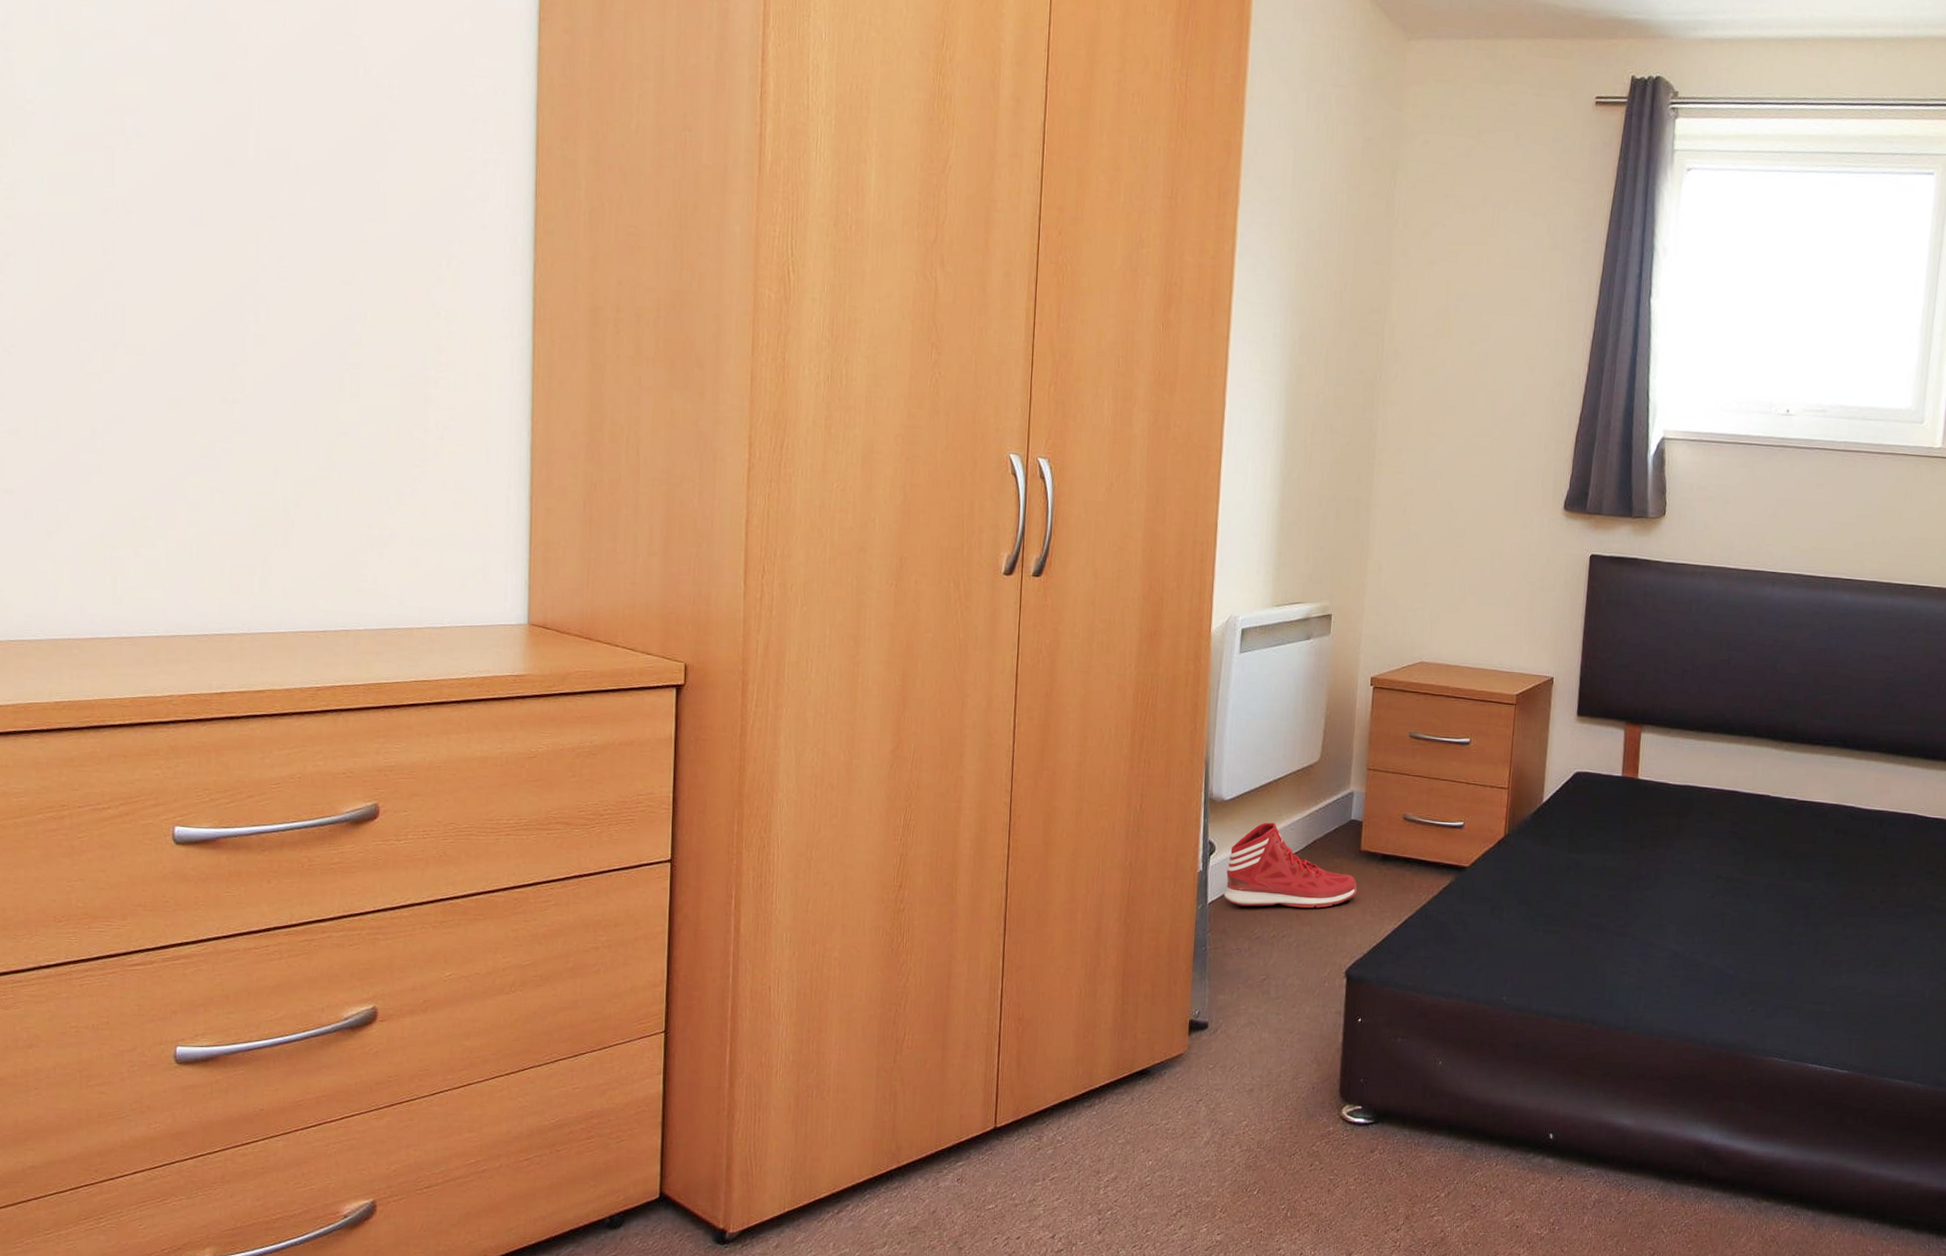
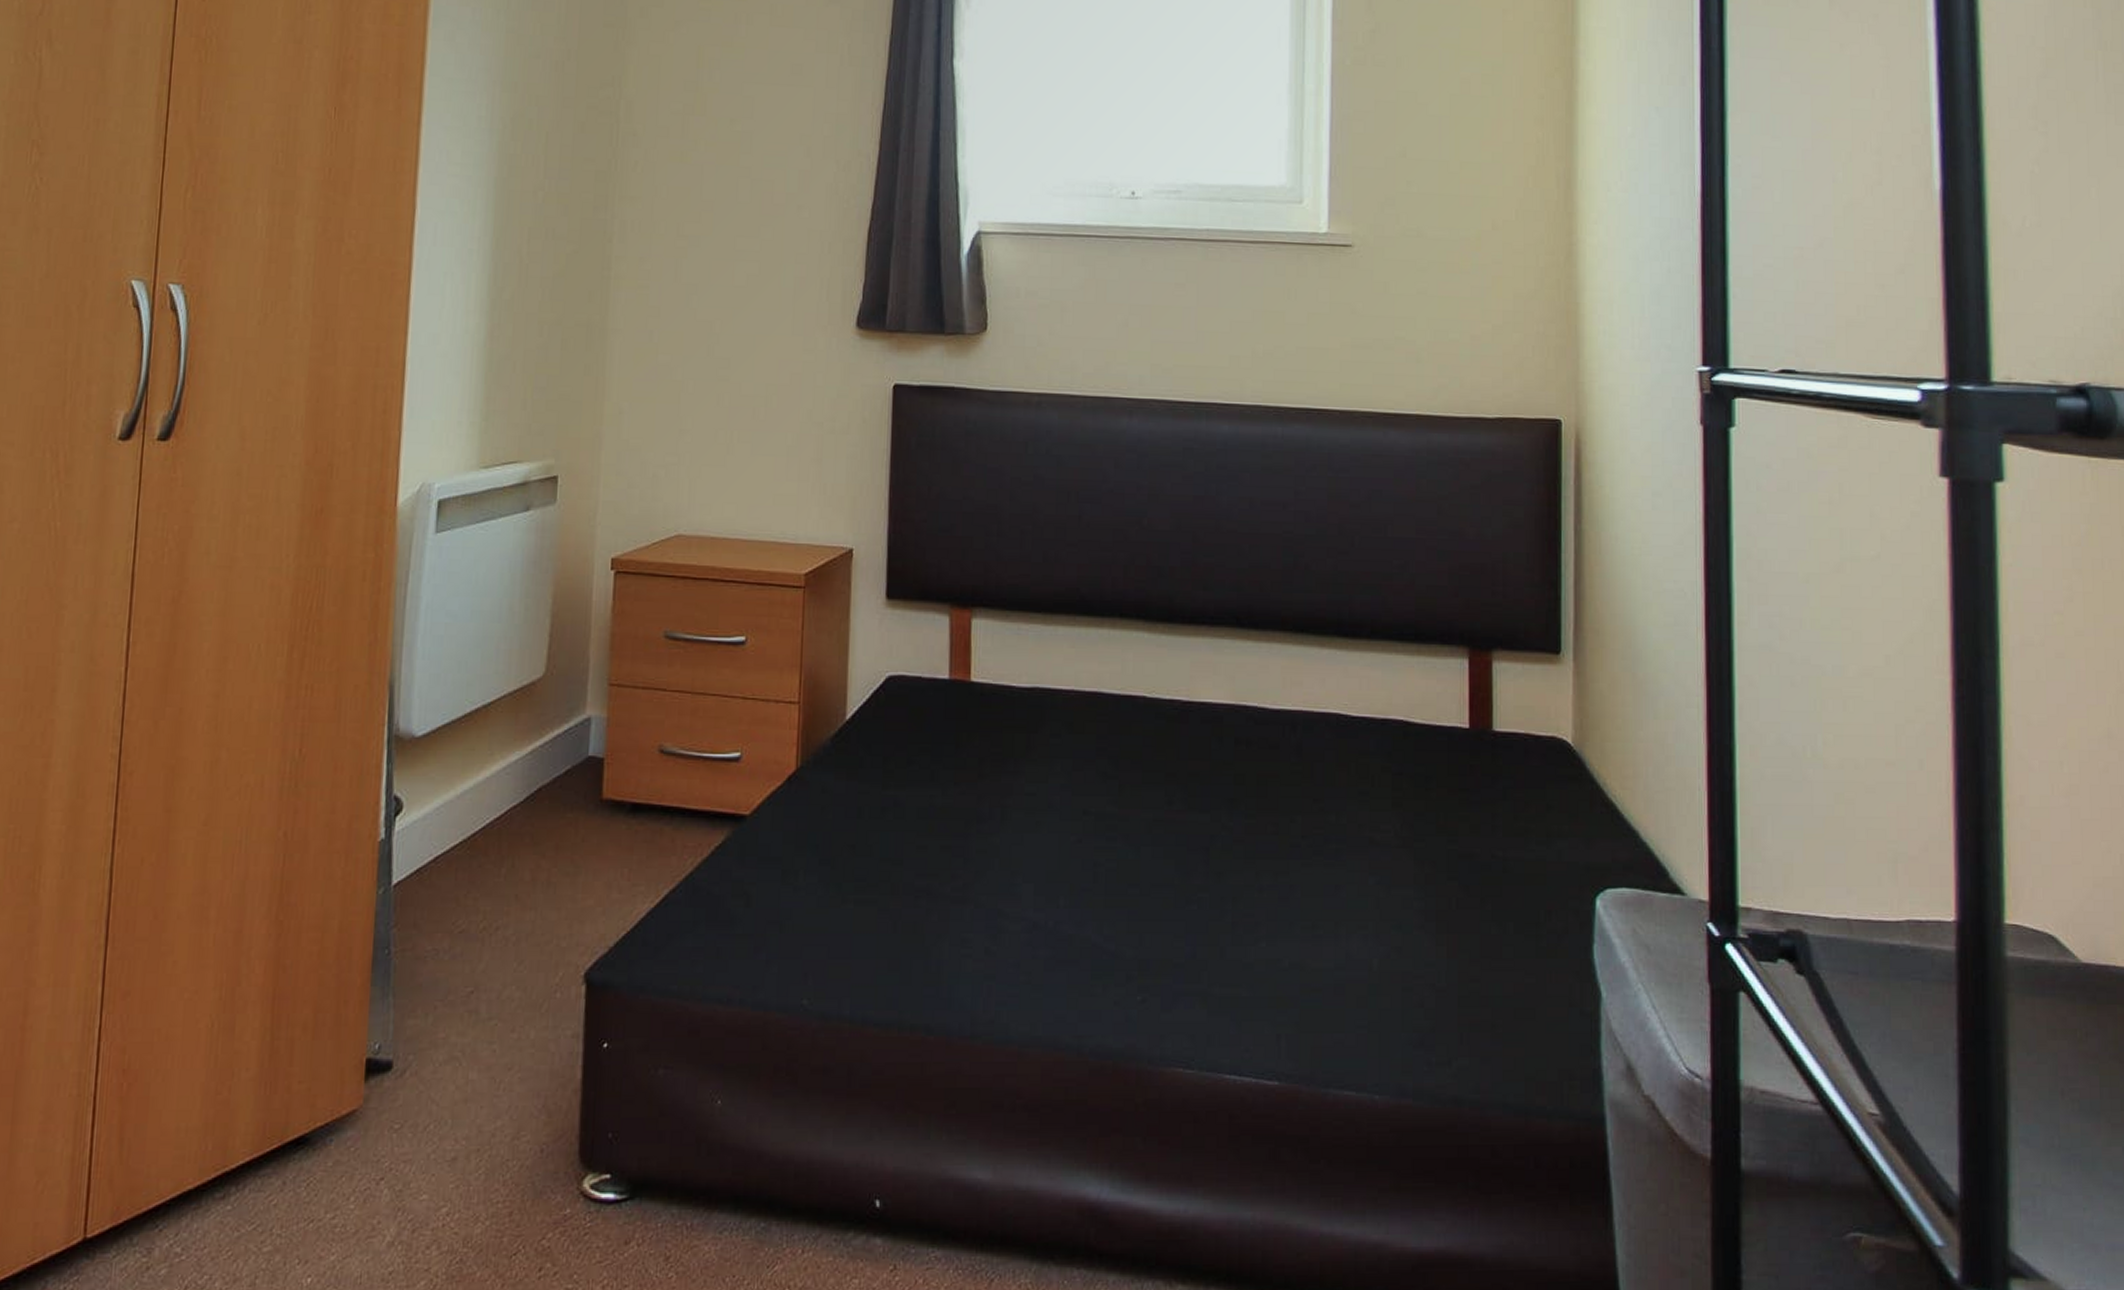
sneaker: present [1224,822,1358,908] -> none [415,765,599,887]

